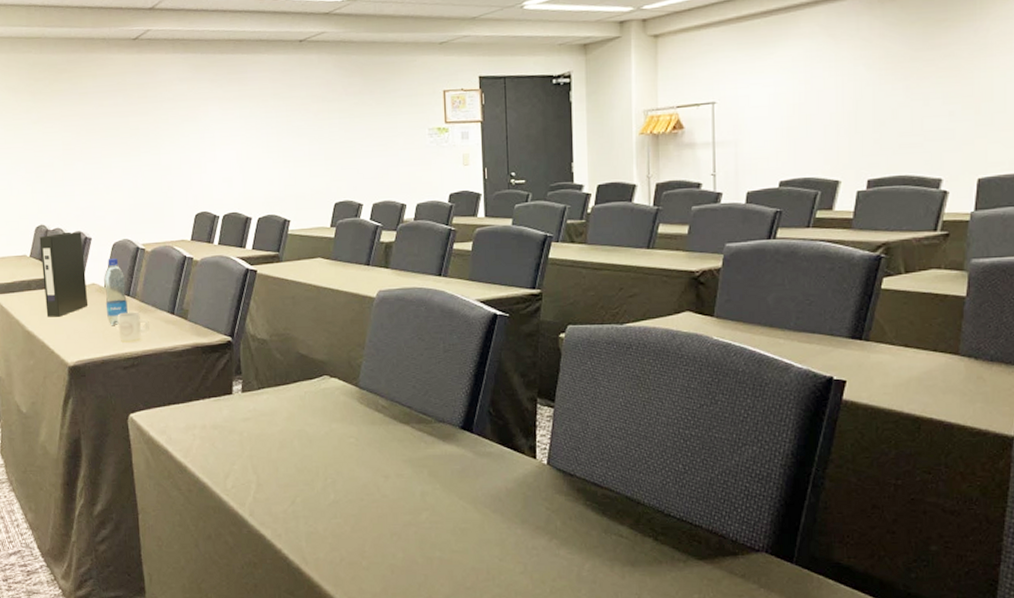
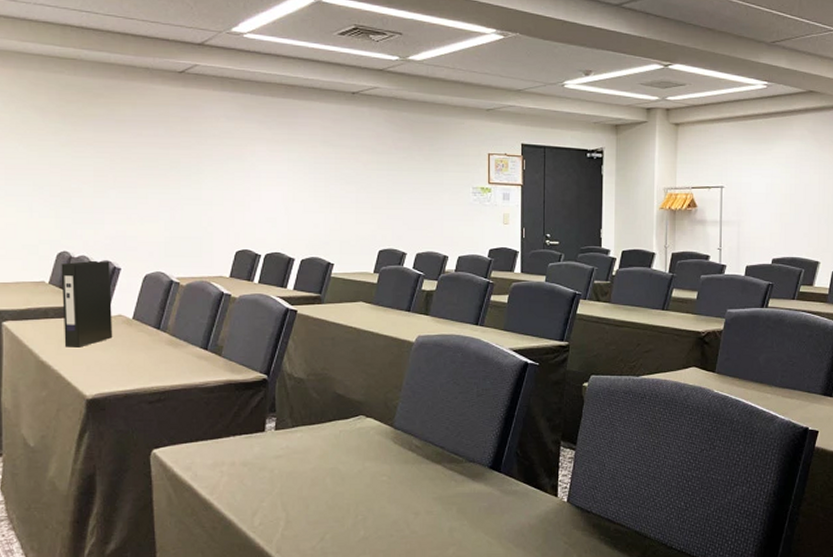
bottle: present [104,259,128,325] -> none [132,291,157,358]
mug: present [117,312,149,342] -> none [145,345,180,377]

